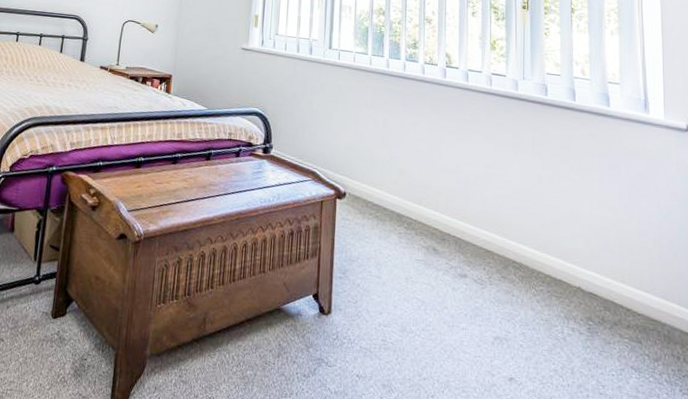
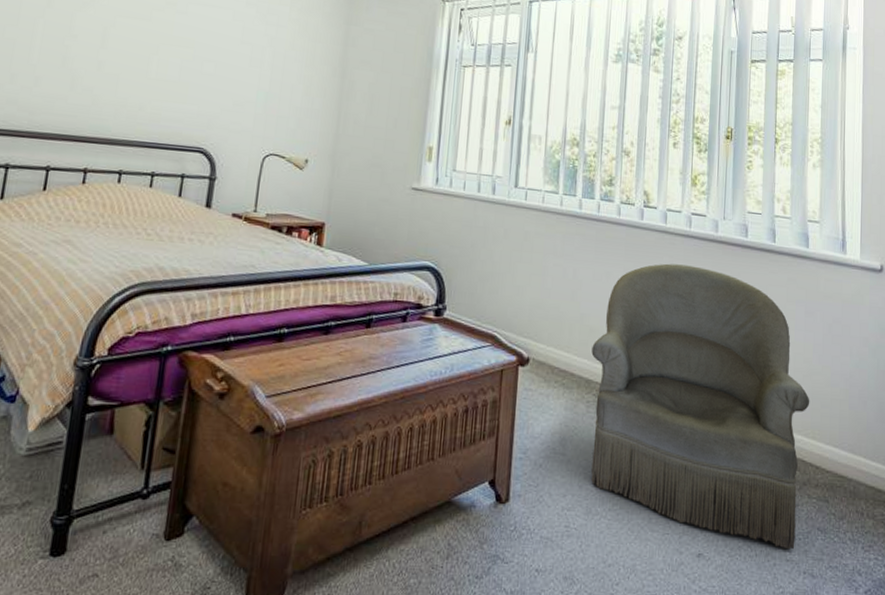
armchair: none [402,116,618,385] -> present [591,263,810,550]

